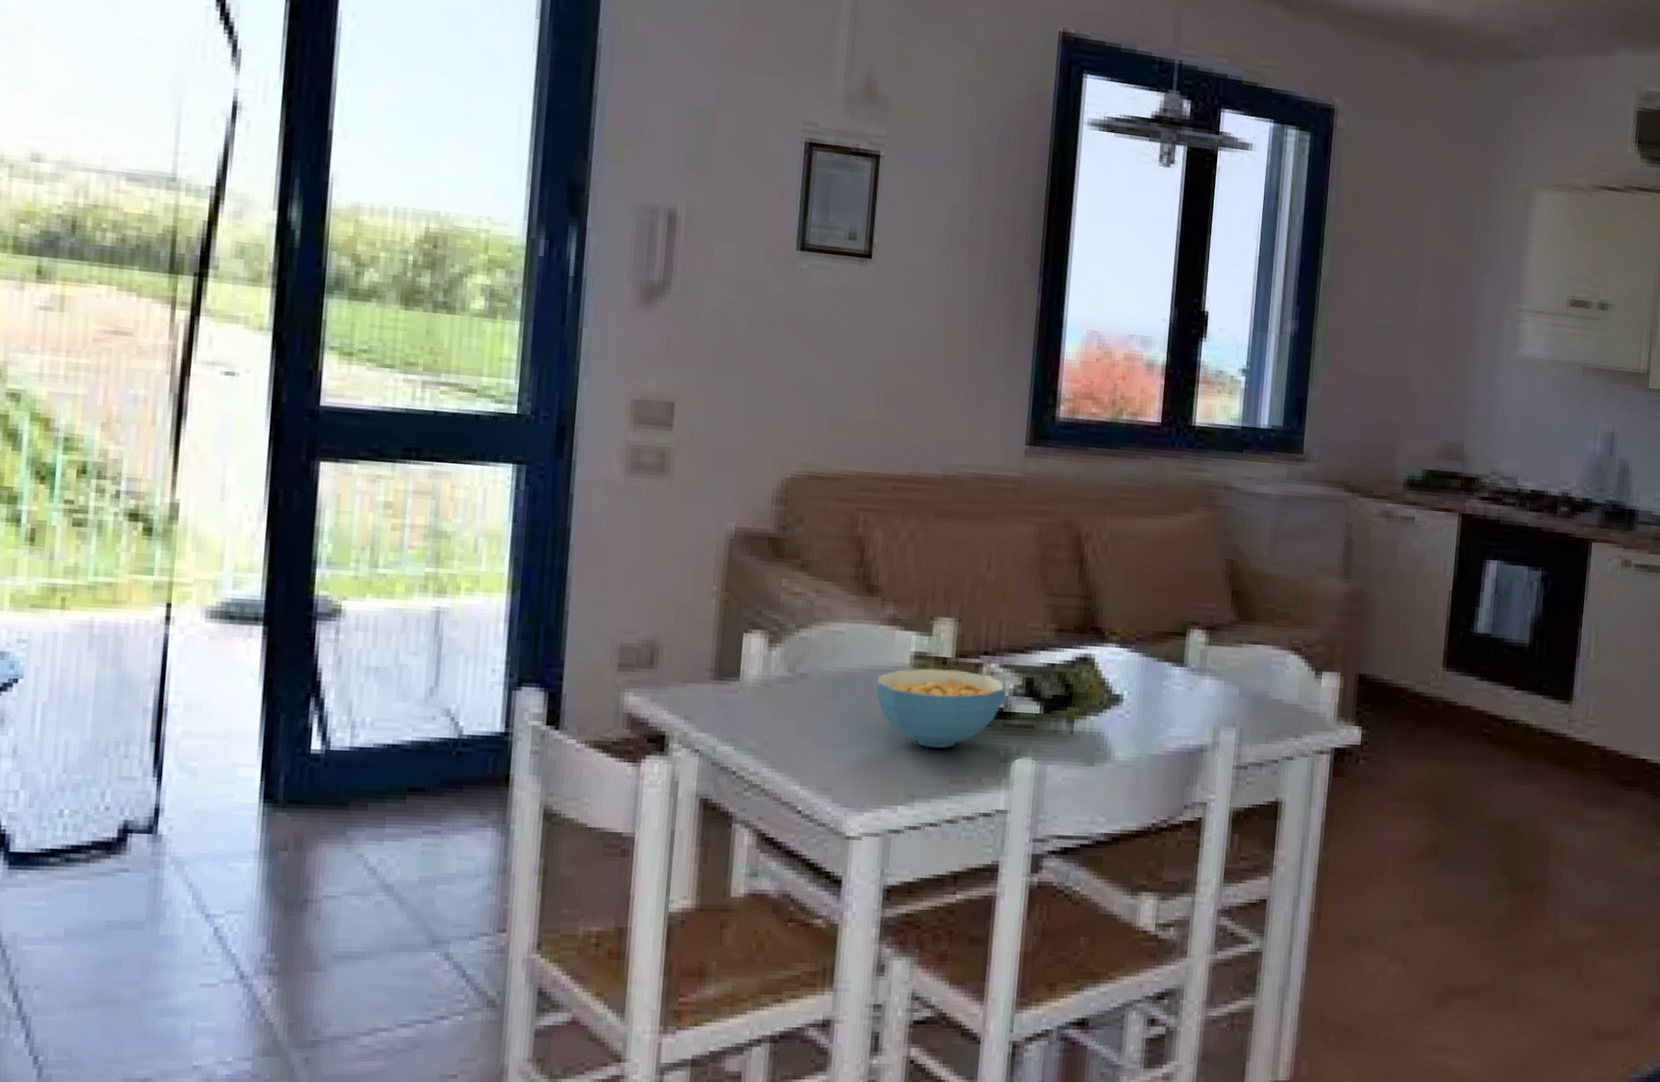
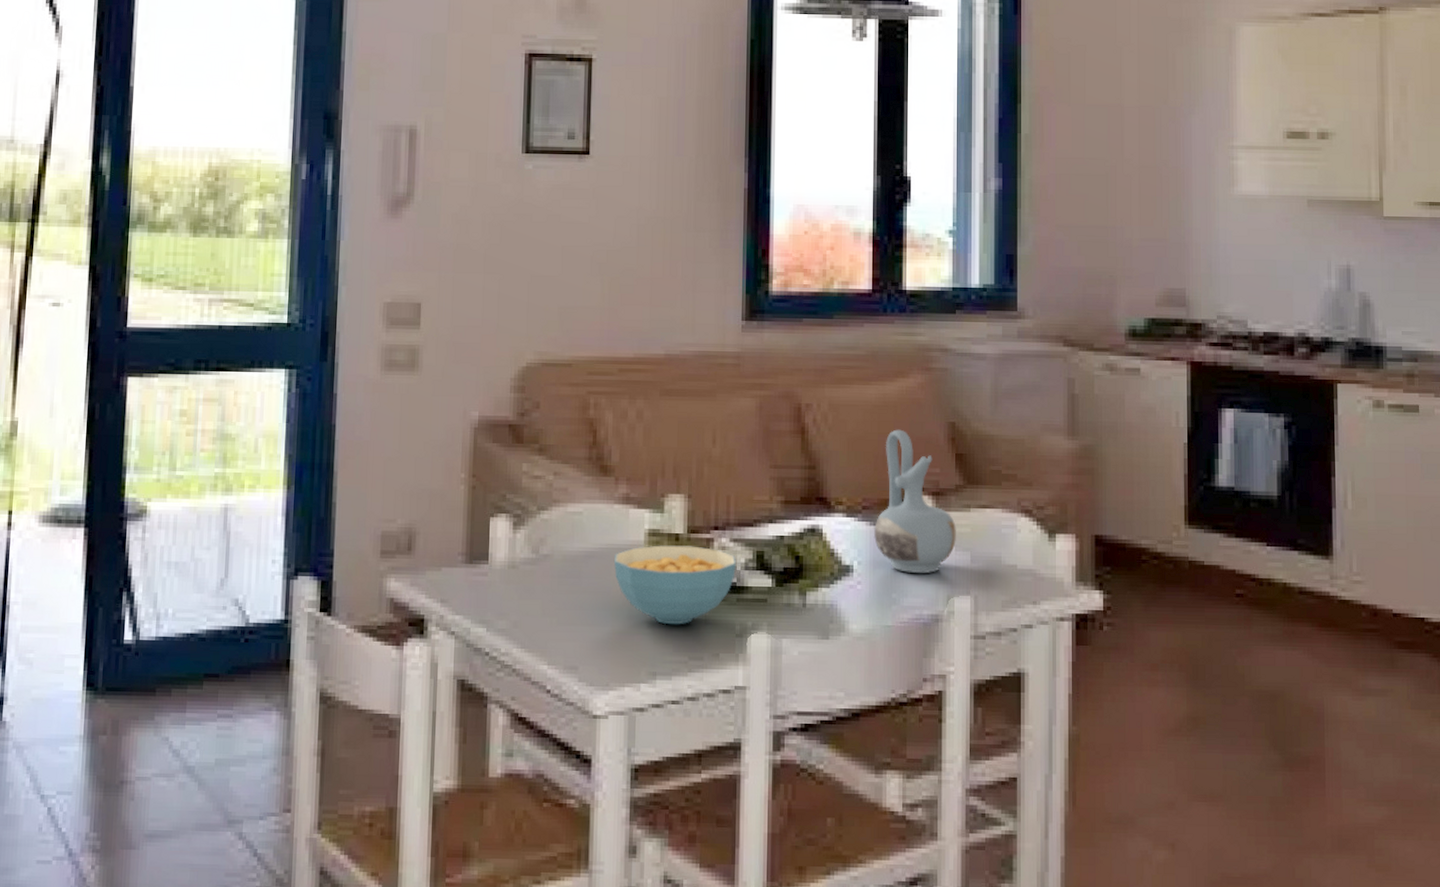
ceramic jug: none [1146,563,1227,705] -> present [874,429,956,573]

